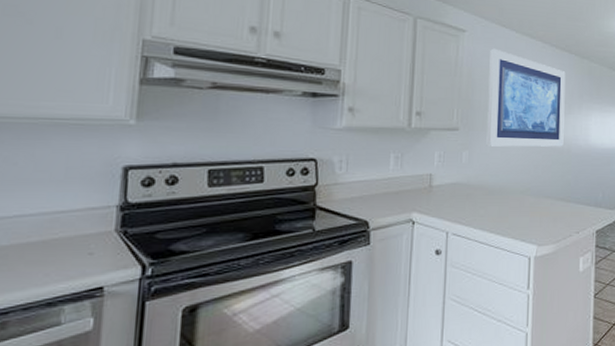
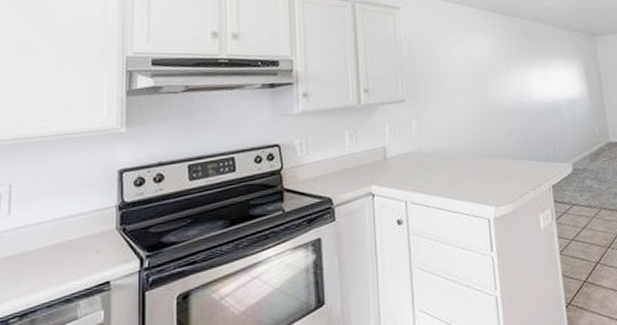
wall art: present [486,48,566,147] -> none [425,20,507,114]

